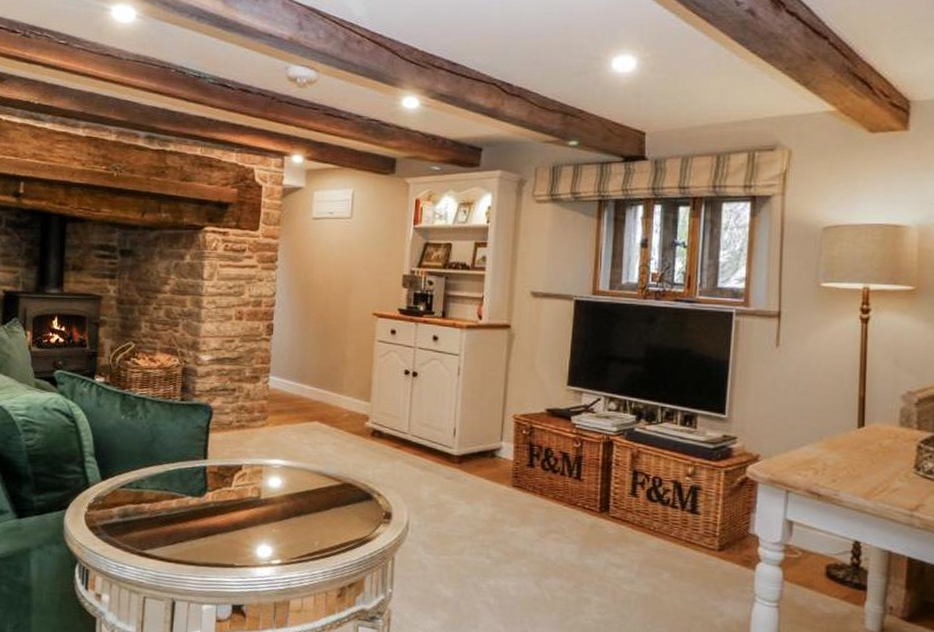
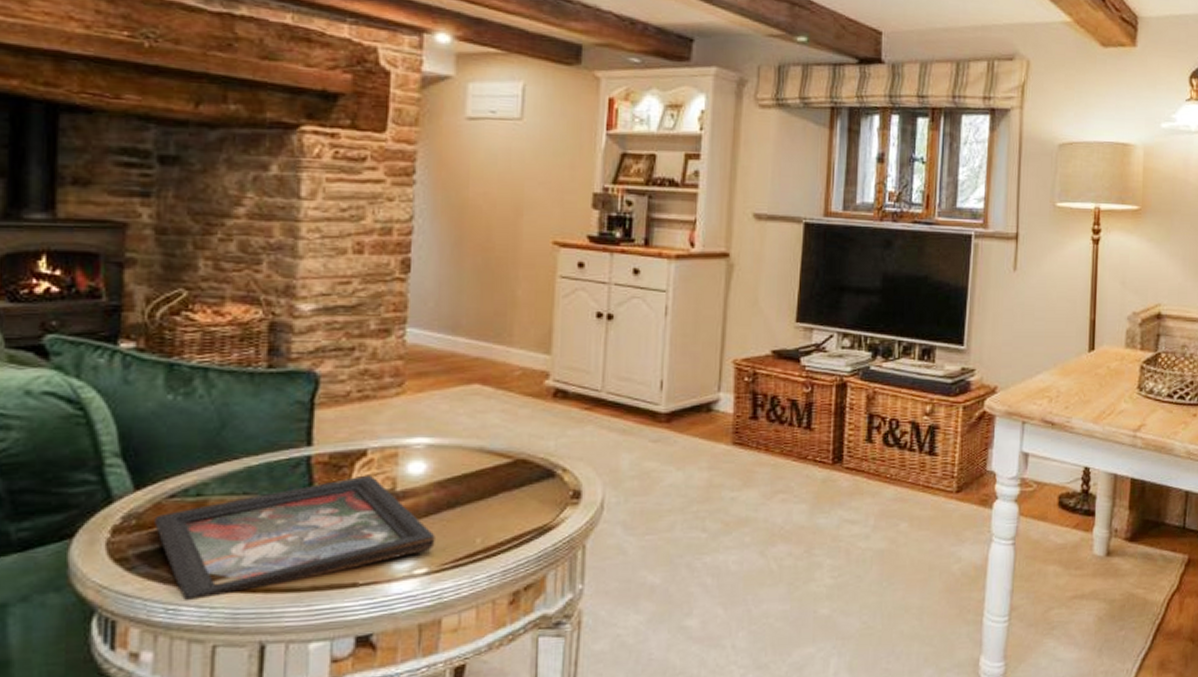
decorative tray: none [112,484,287,563] -> present [154,475,435,602]

